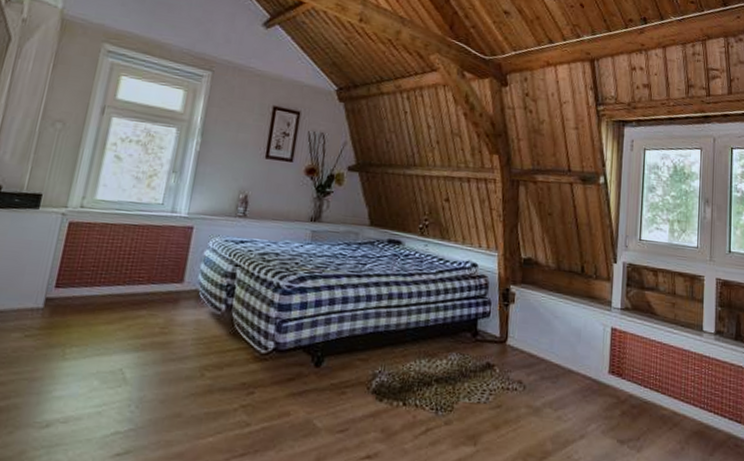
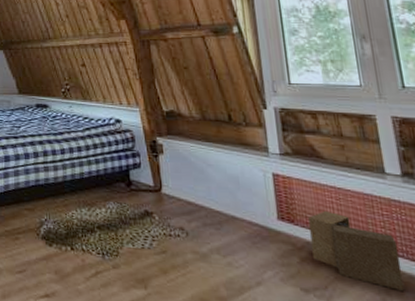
cardboard box: none [633,365,702,439] -> present [308,210,405,291]

